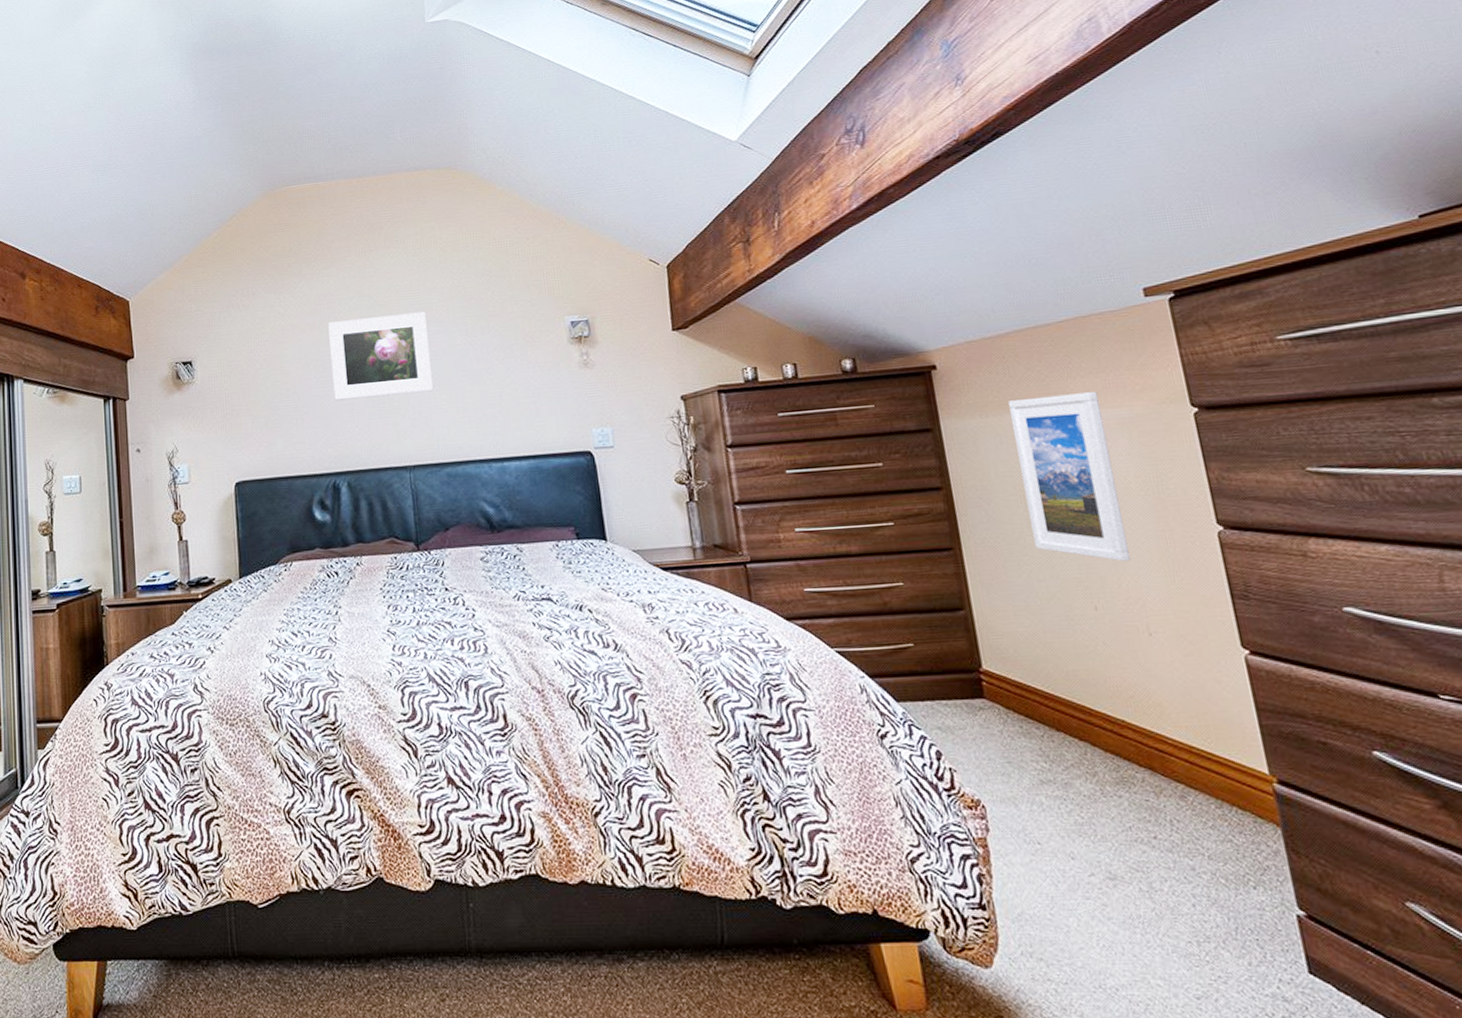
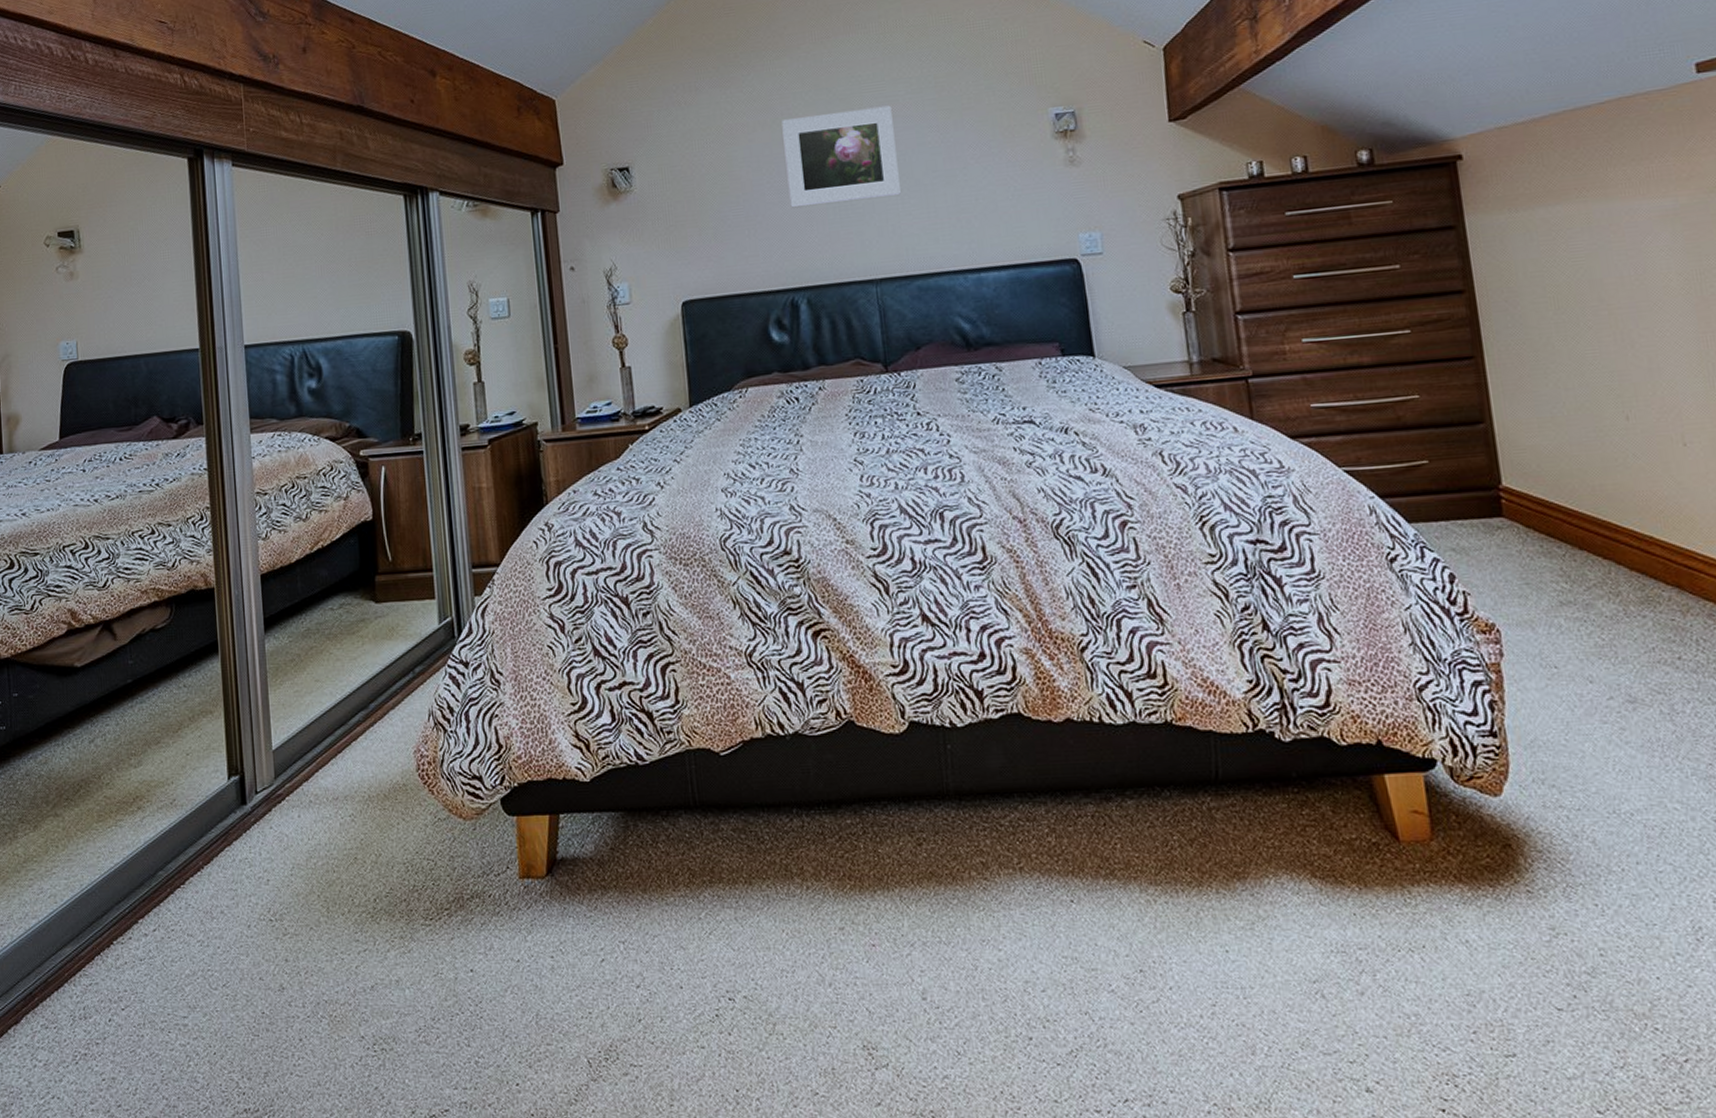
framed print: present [1008,392,1130,562] -> none [1541,181,1667,367]

